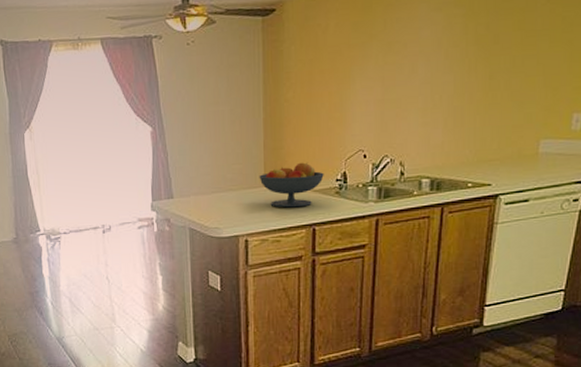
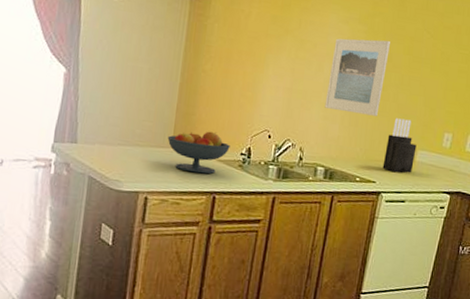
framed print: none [423,18,495,113] -> present [324,38,390,116]
knife block: none [498,106,538,169] -> present [382,118,417,173]

